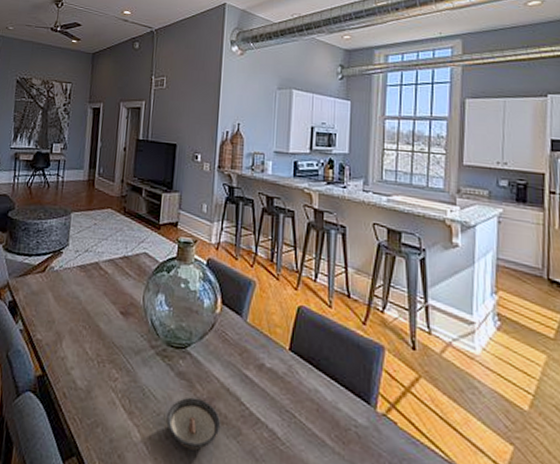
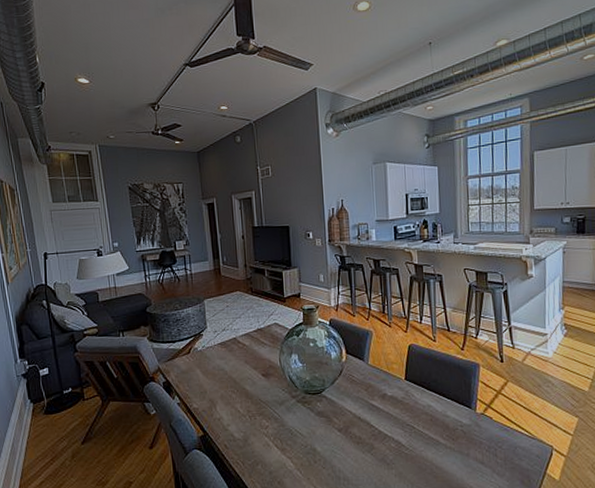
saucer: present [166,397,221,450] -> none [313,428,357,467]

